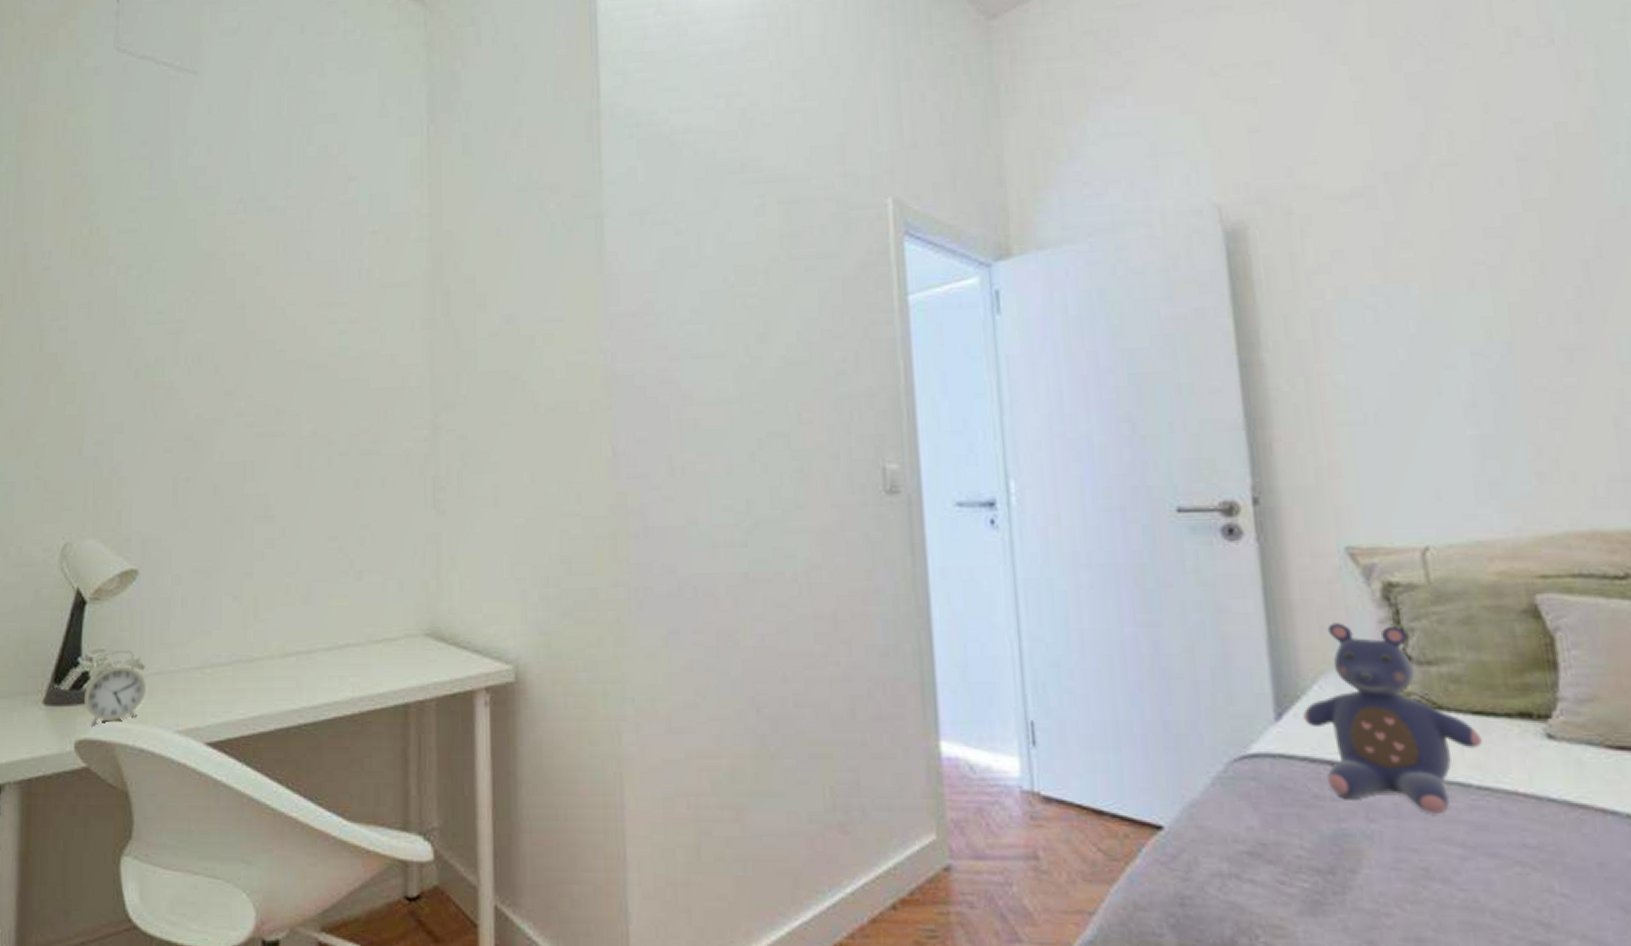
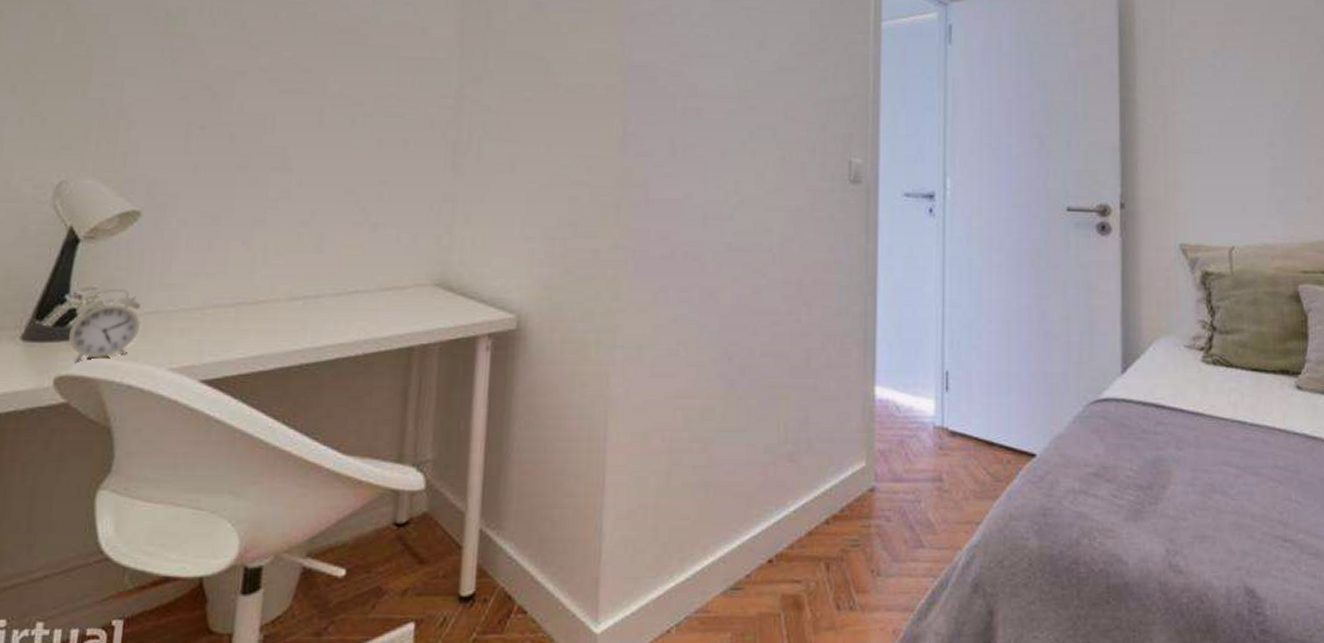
teddy bear: present [1303,623,1482,815] -> none [1141,300,1256,445]

